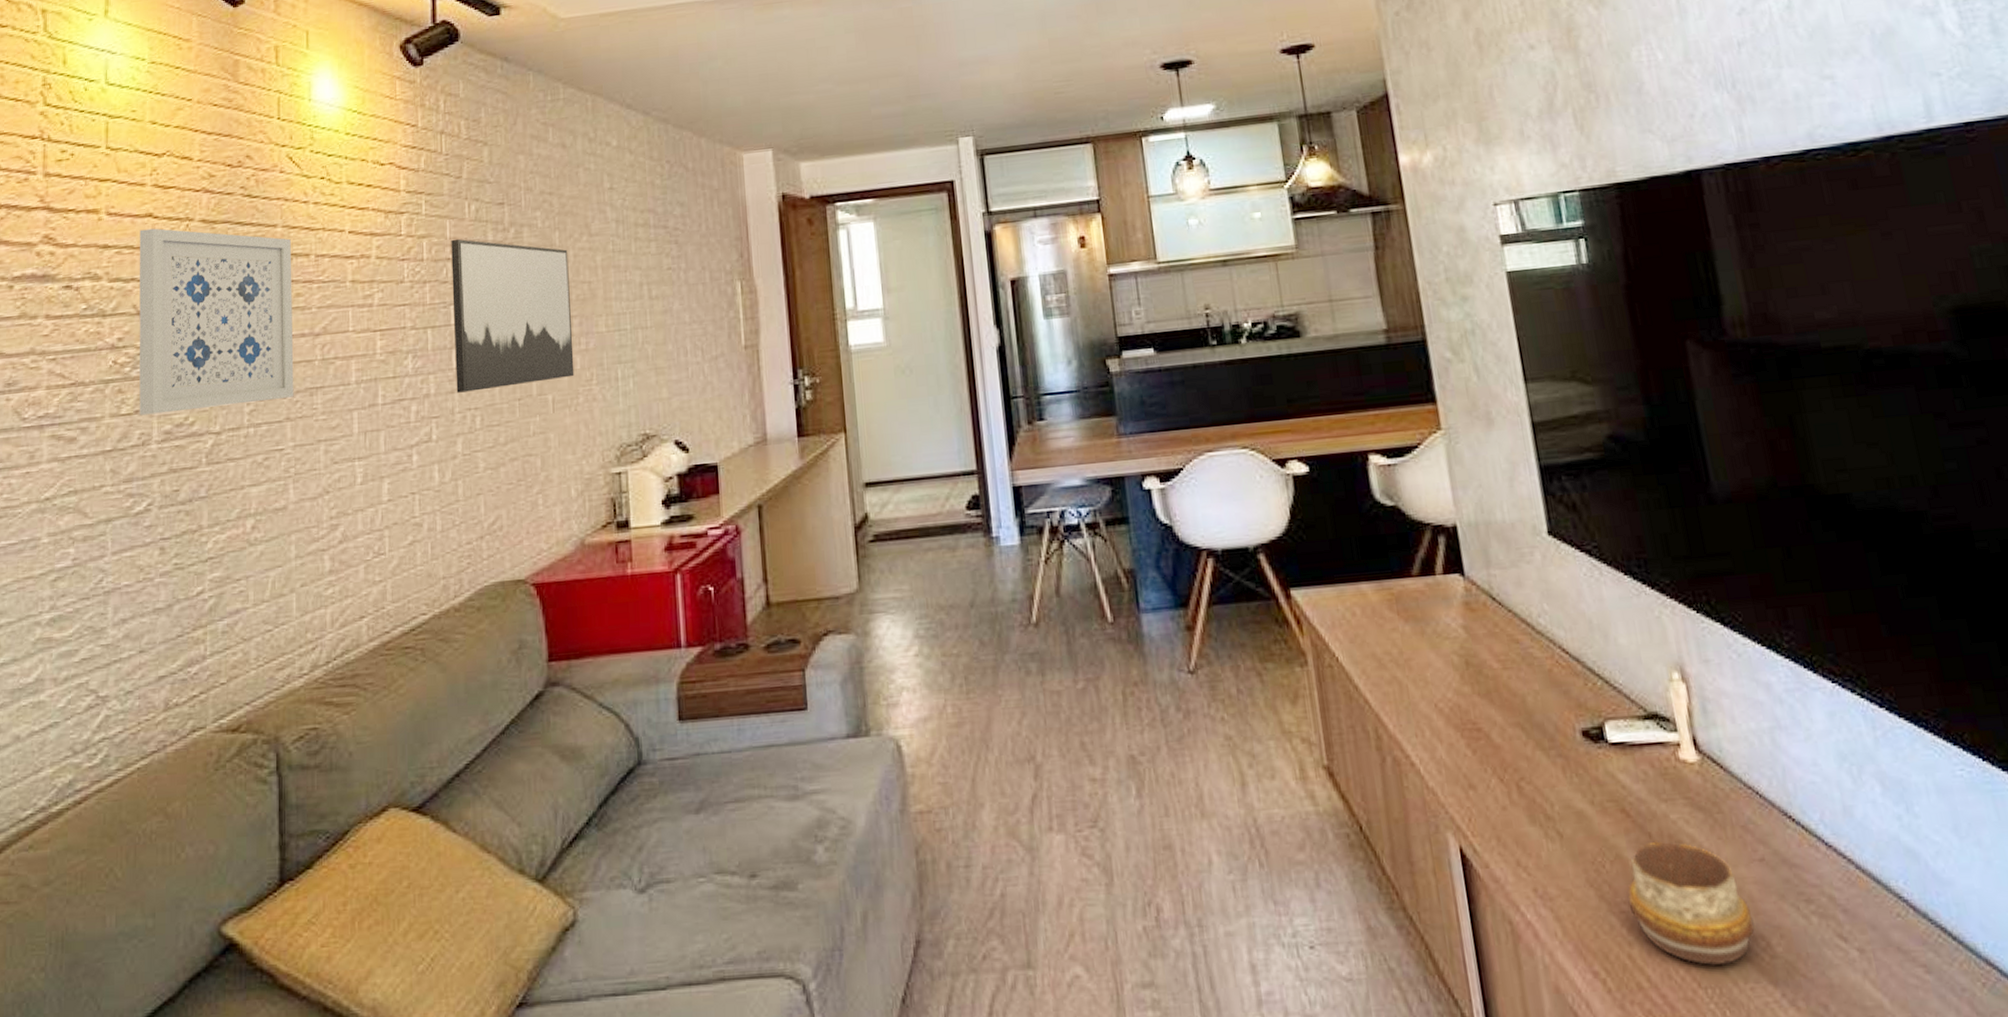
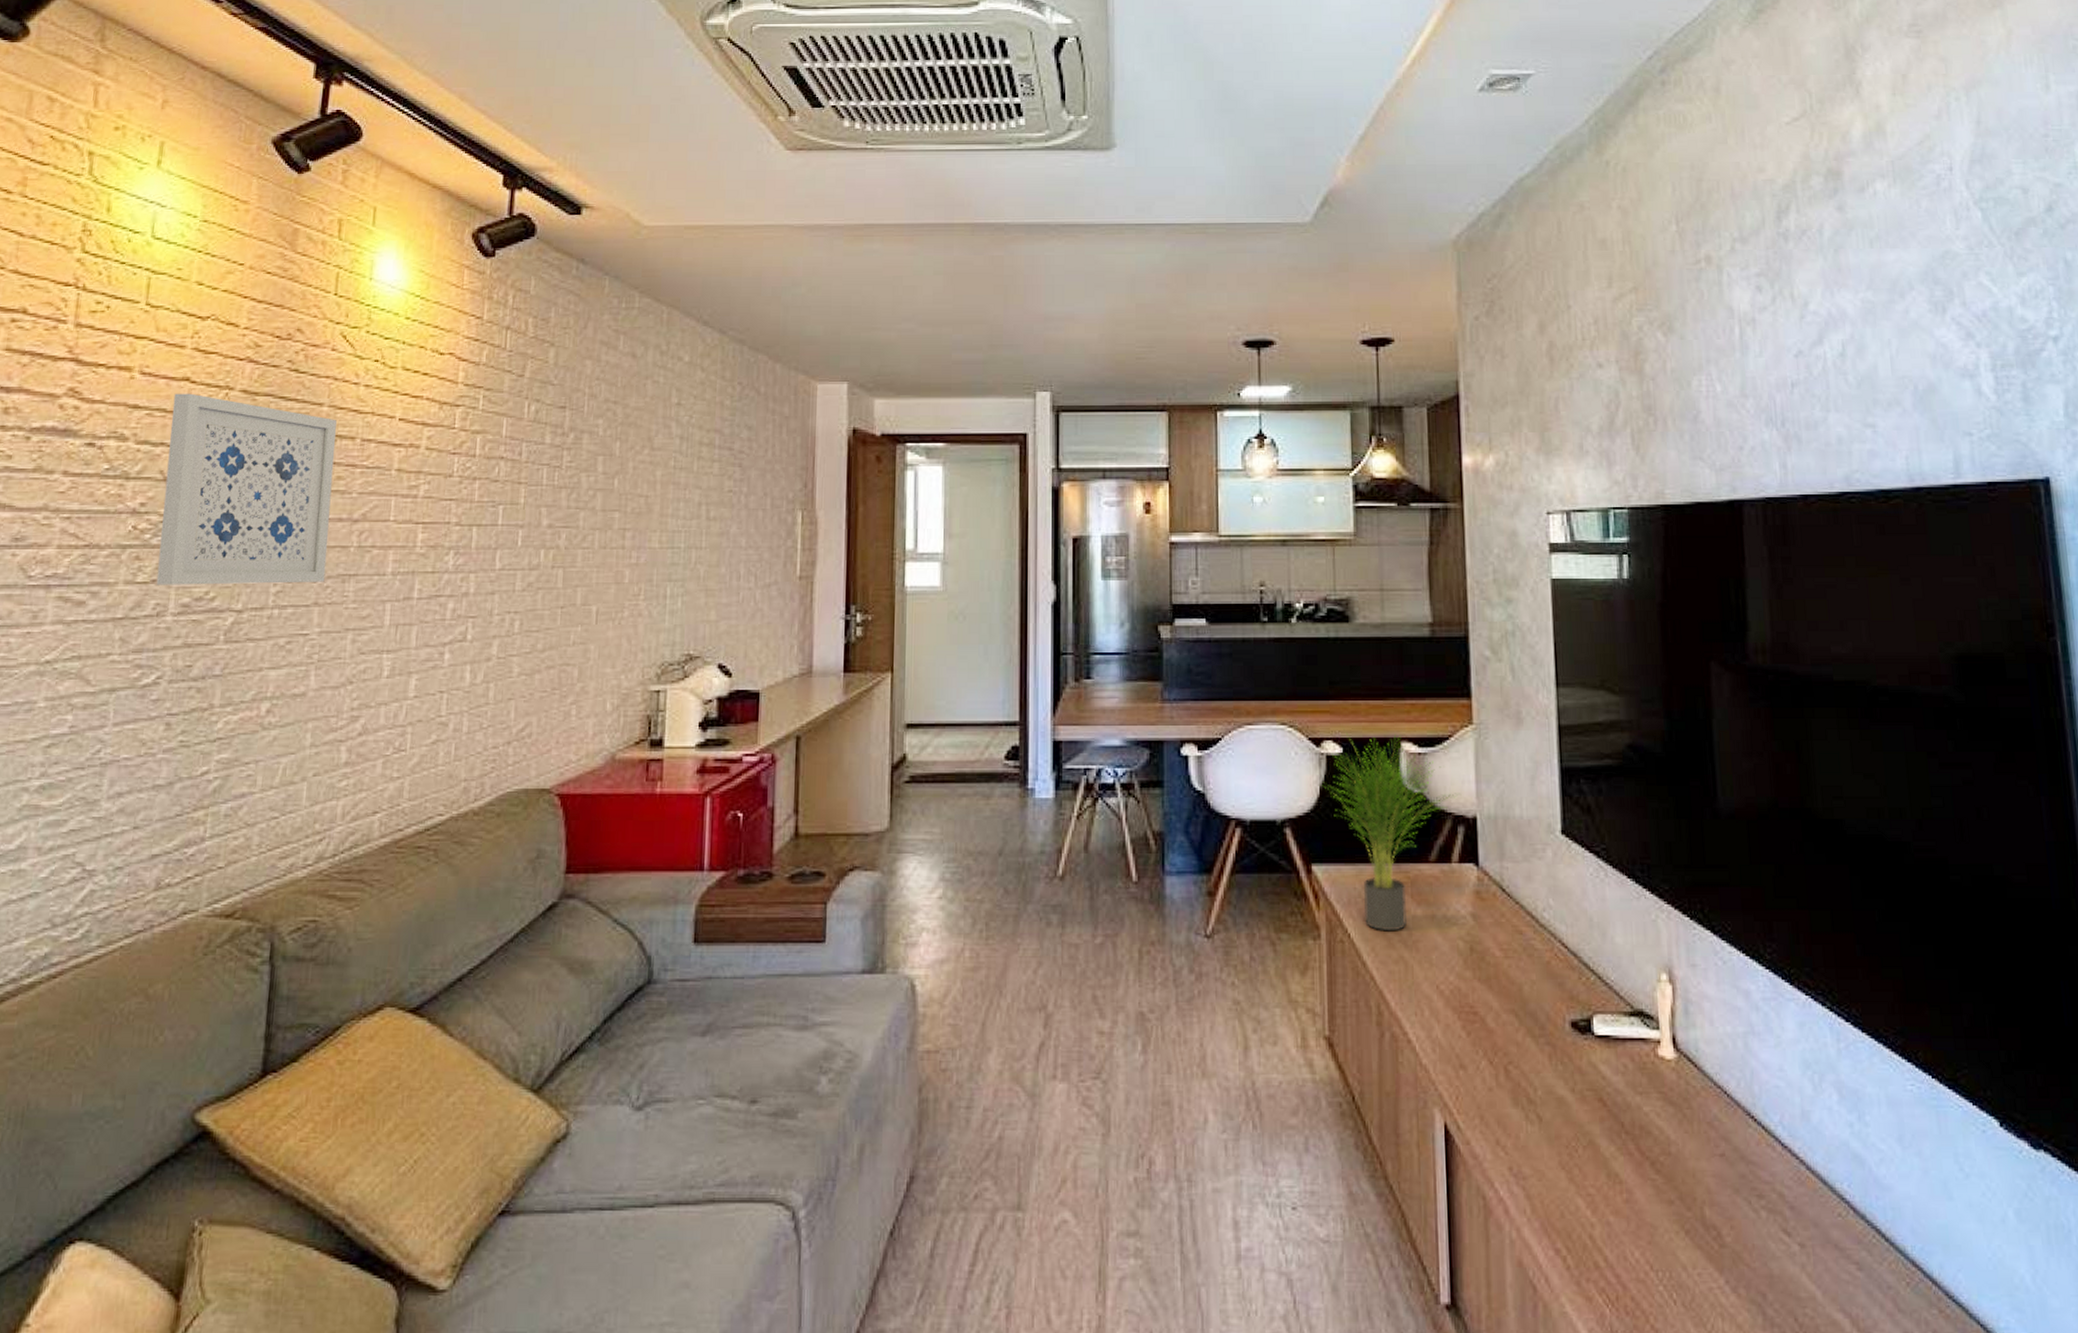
wall art: present [451,238,574,393] -> none [497,438,627,595]
potted plant: none [1289,446,1437,653] -> present [1319,728,1460,932]
decorative bowl: present [1628,841,1755,966] -> none [1595,1131,1708,1251]

